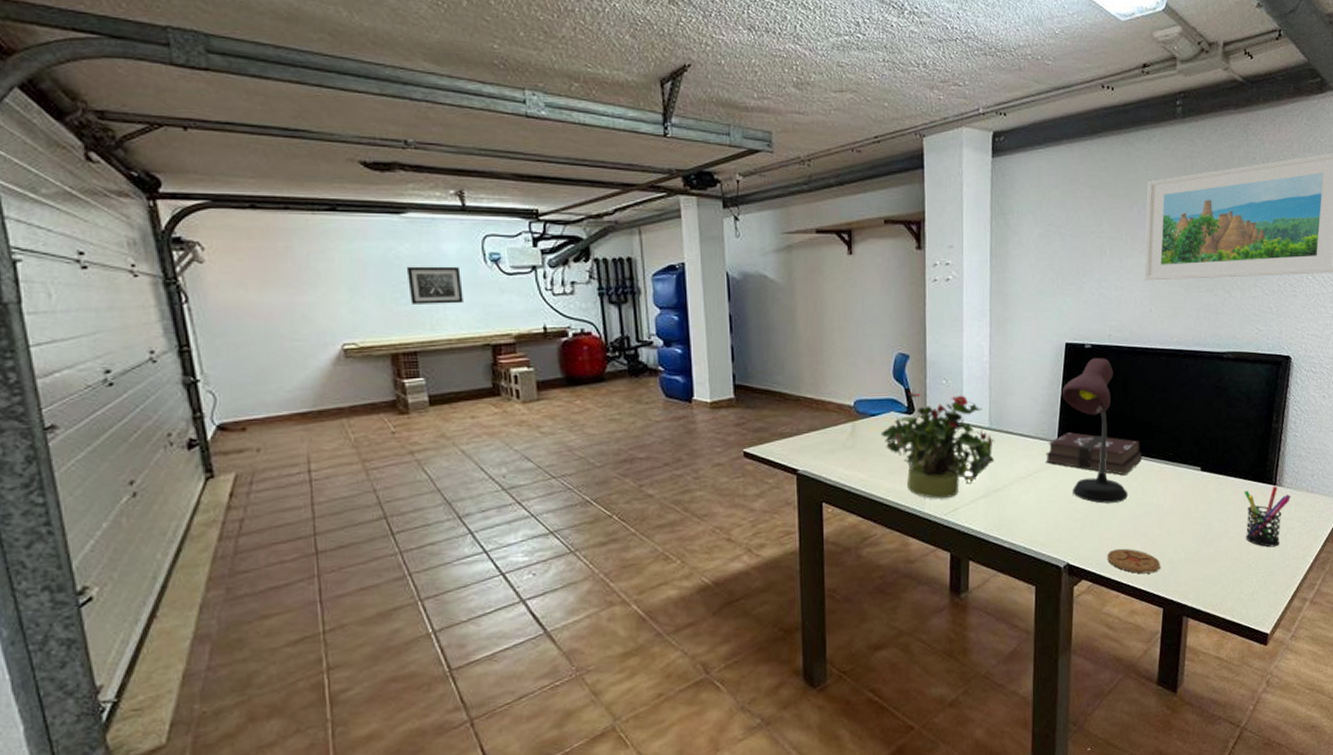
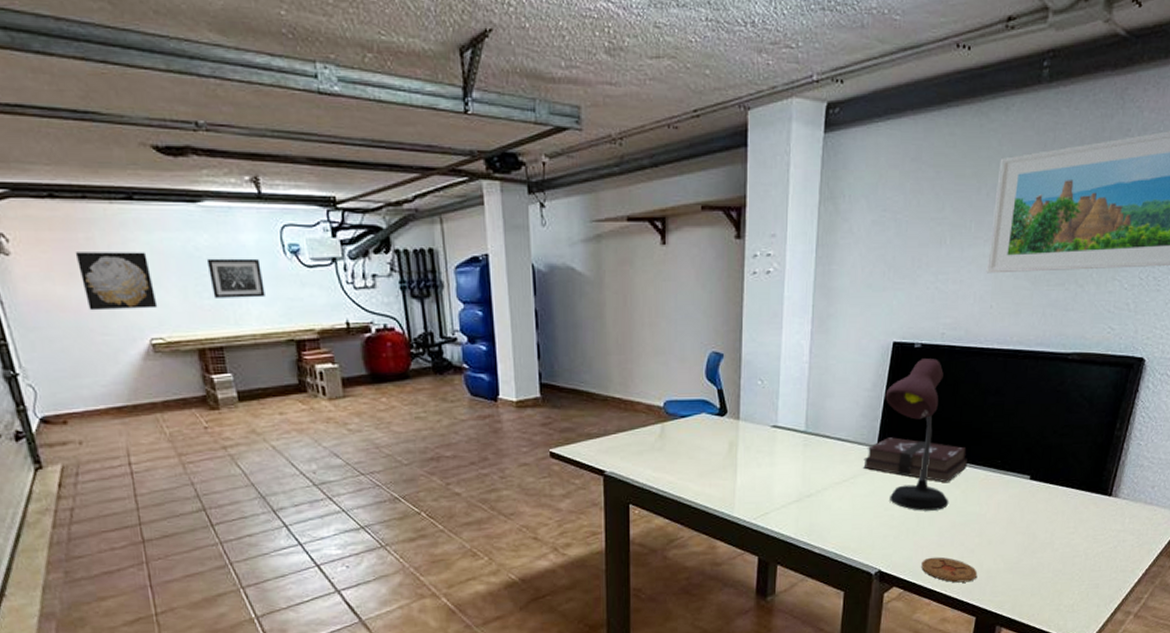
wall art: none [272,260,353,317] -> present [75,252,158,311]
potted plant: present [880,390,995,499] -> none [690,390,810,502]
pen holder: present [1244,485,1291,547] -> none [1071,496,1127,560]

